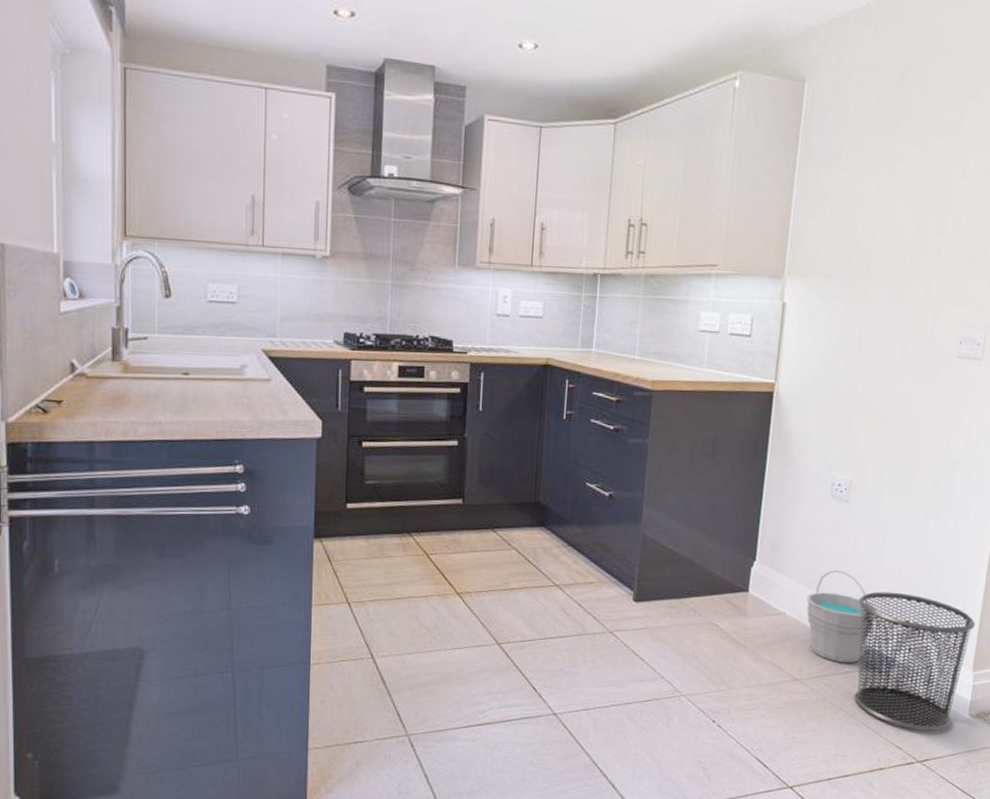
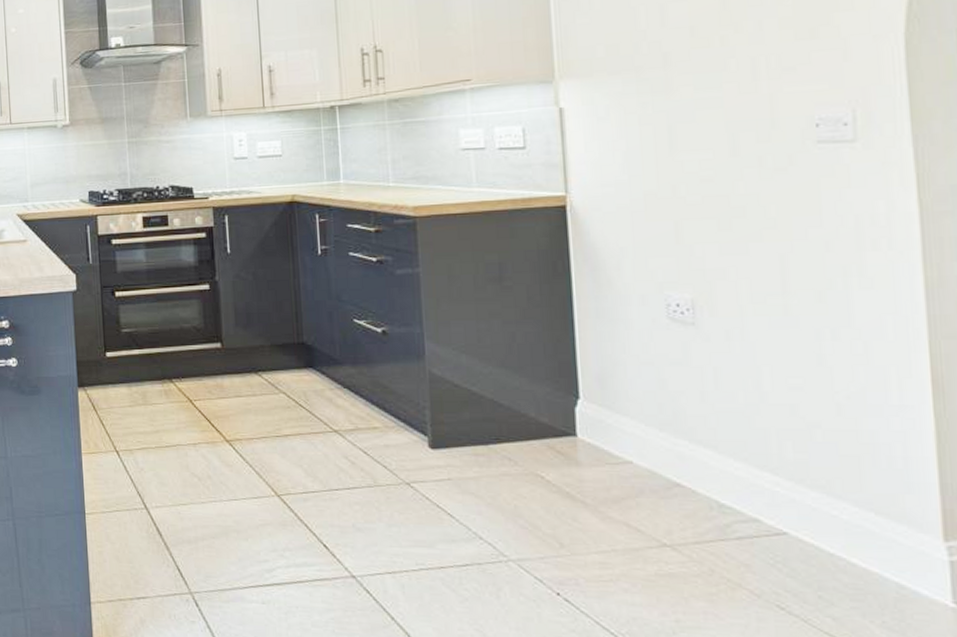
bucket: present [806,569,878,663] -> none [660,407,769,527]
waste bin: present [854,592,976,732] -> none [736,434,932,624]

